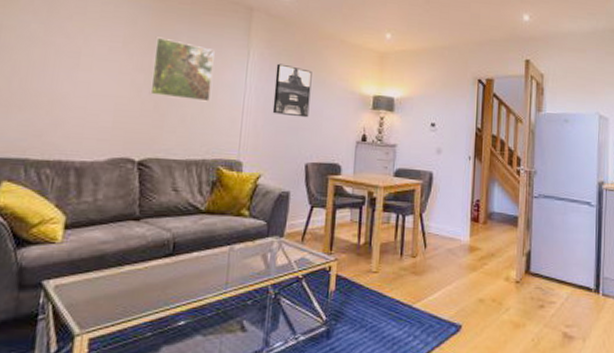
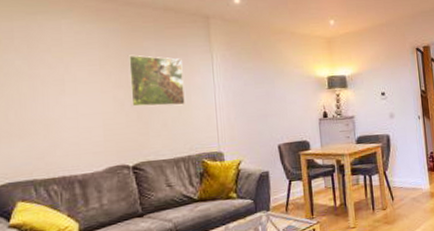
wall art: present [272,63,312,118] -> none [238,61,274,106]

